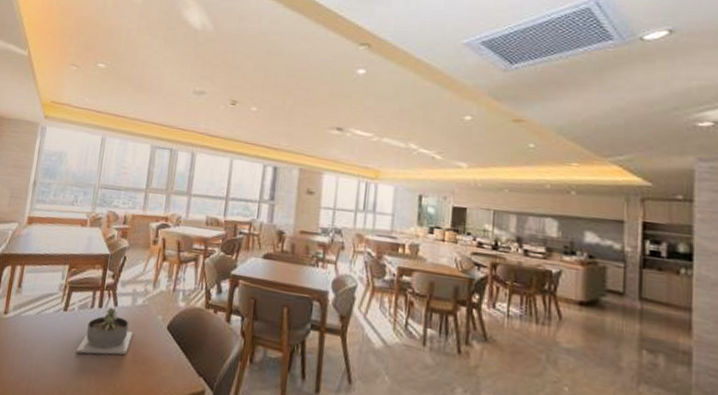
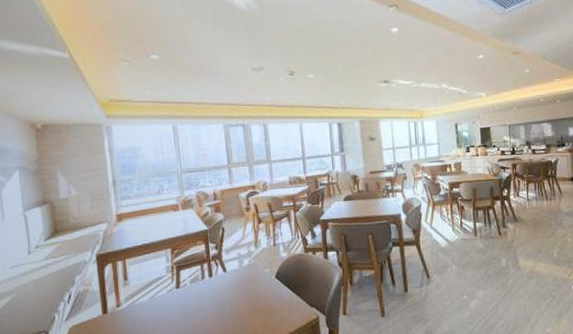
succulent planter: present [75,307,133,355] -> none [196,273,247,320]

